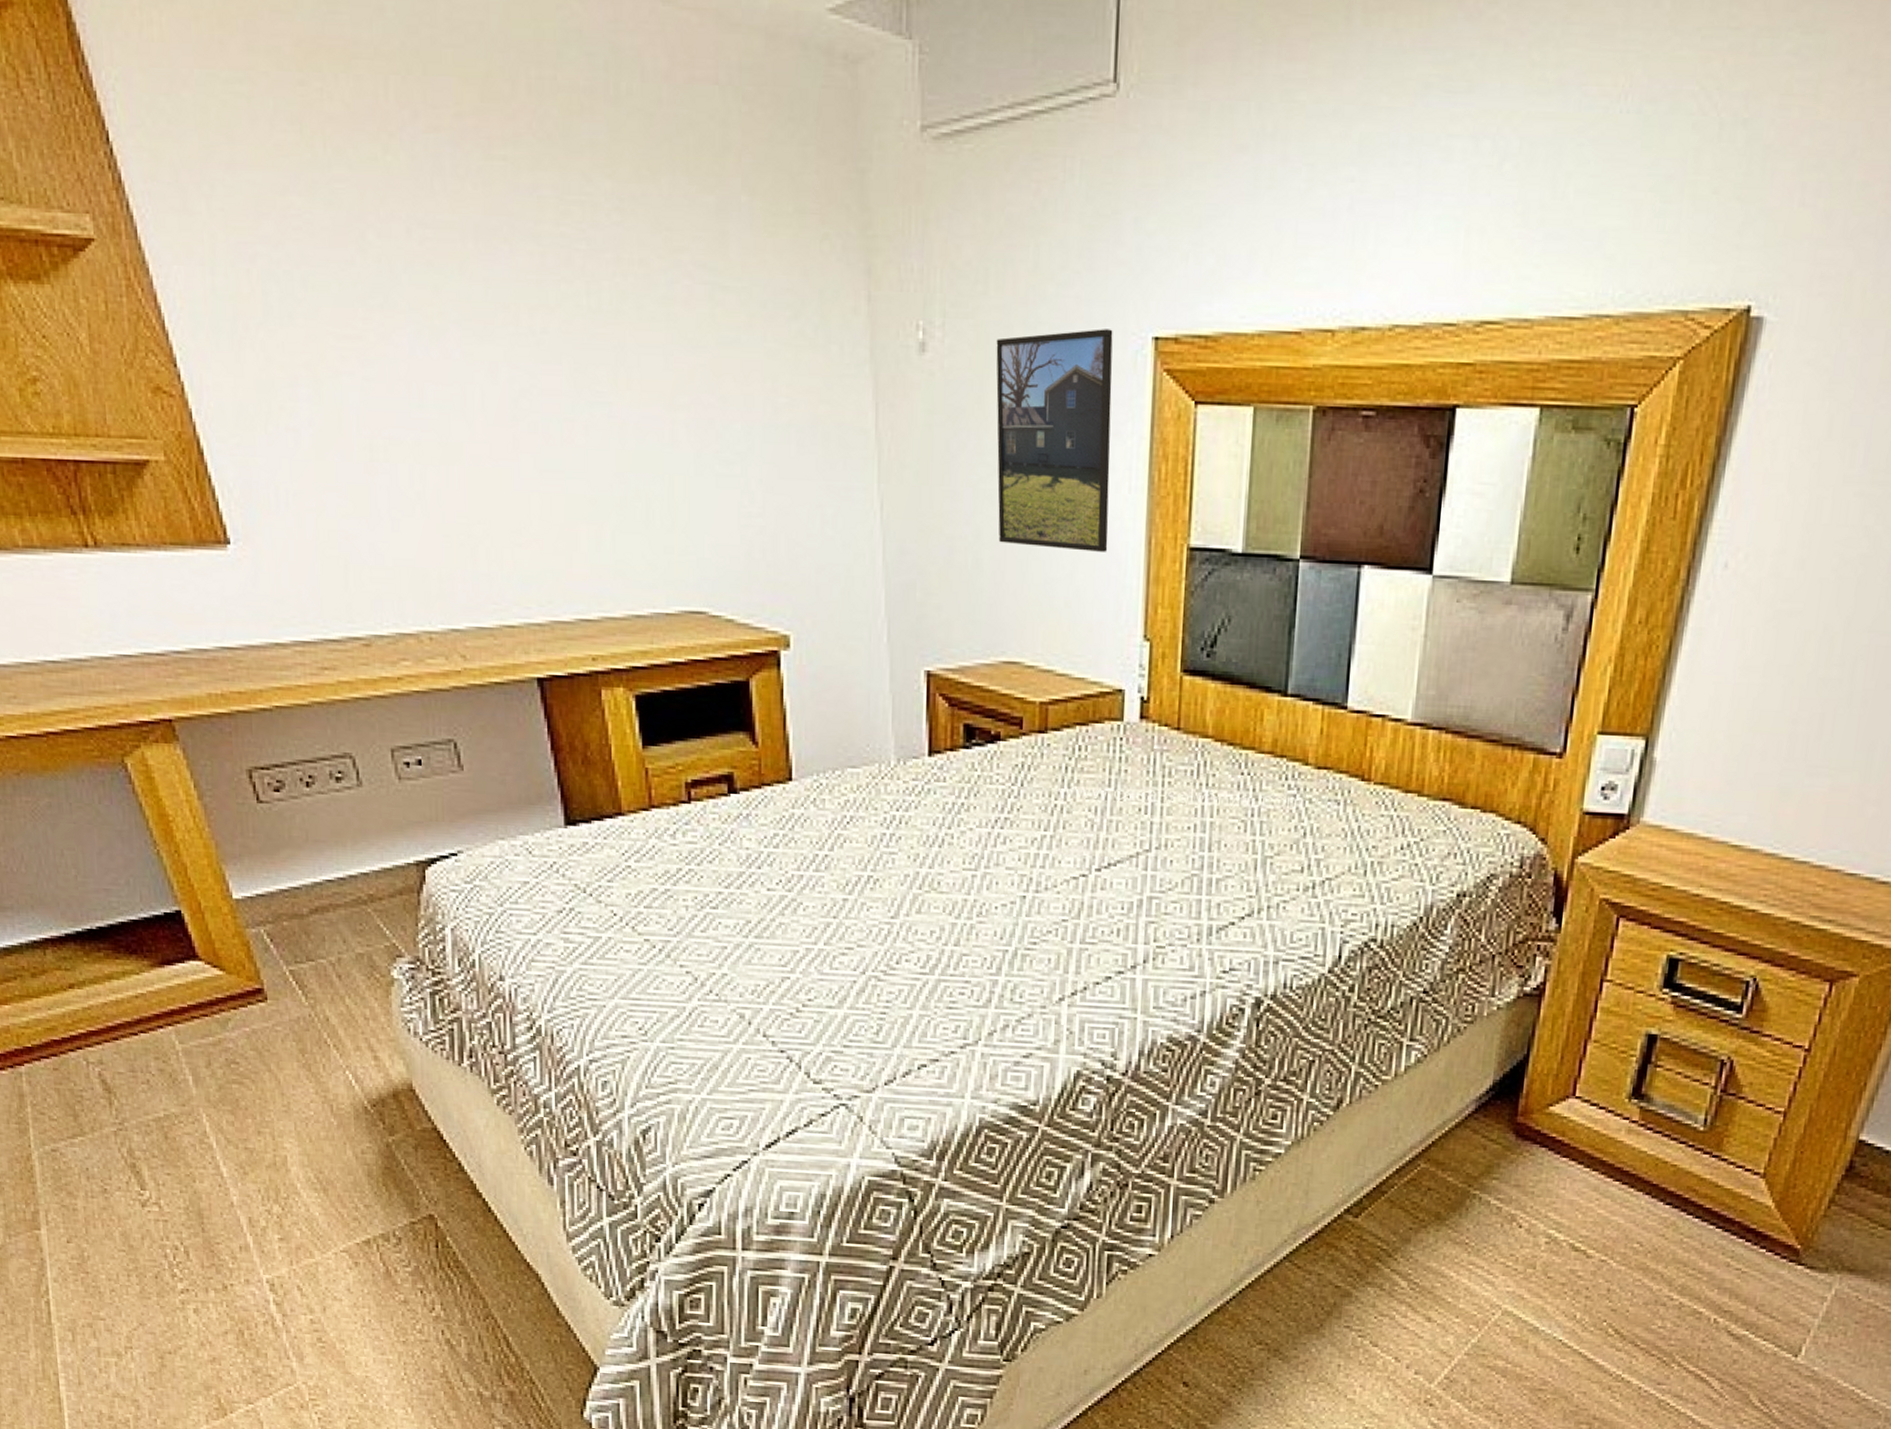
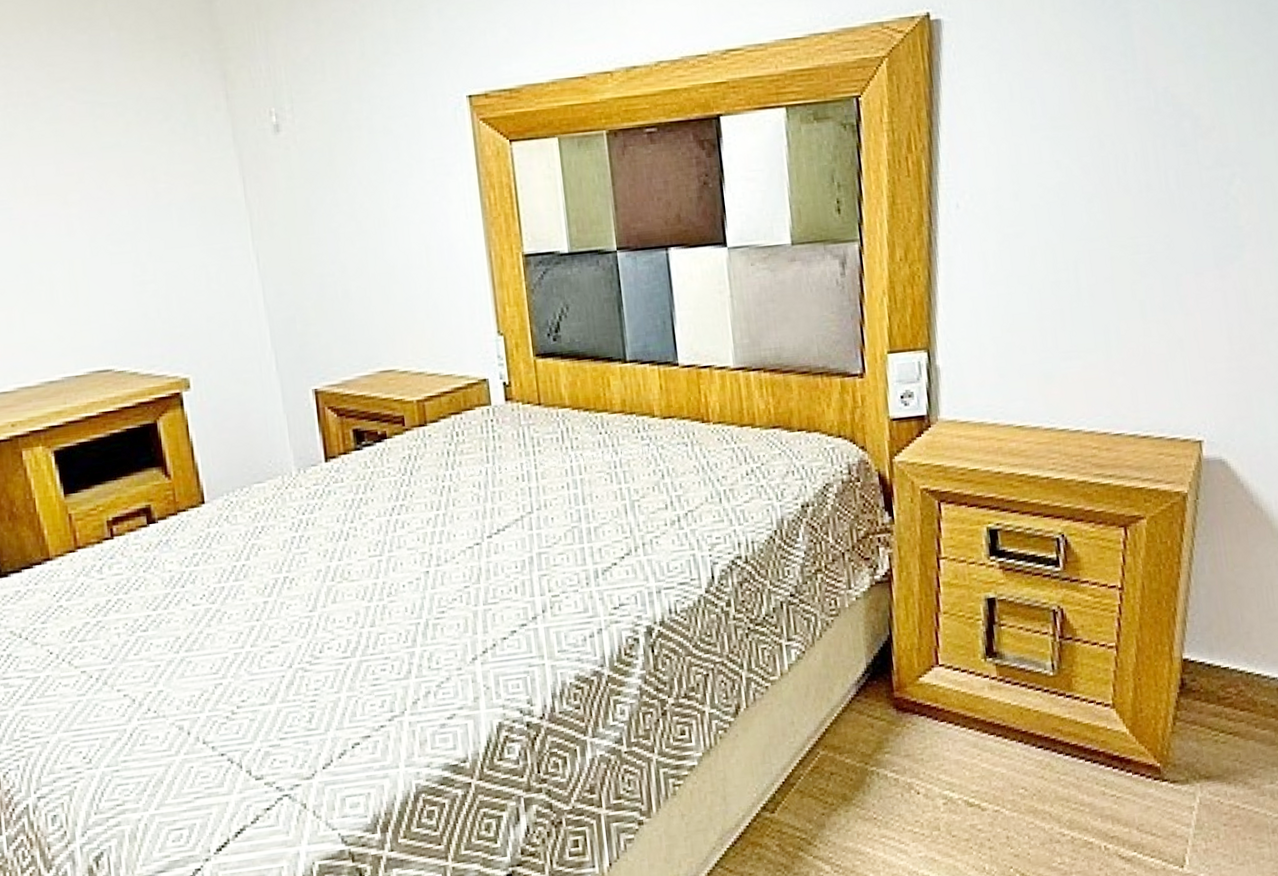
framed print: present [996,329,1113,552] -> none [338,94,456,274]

